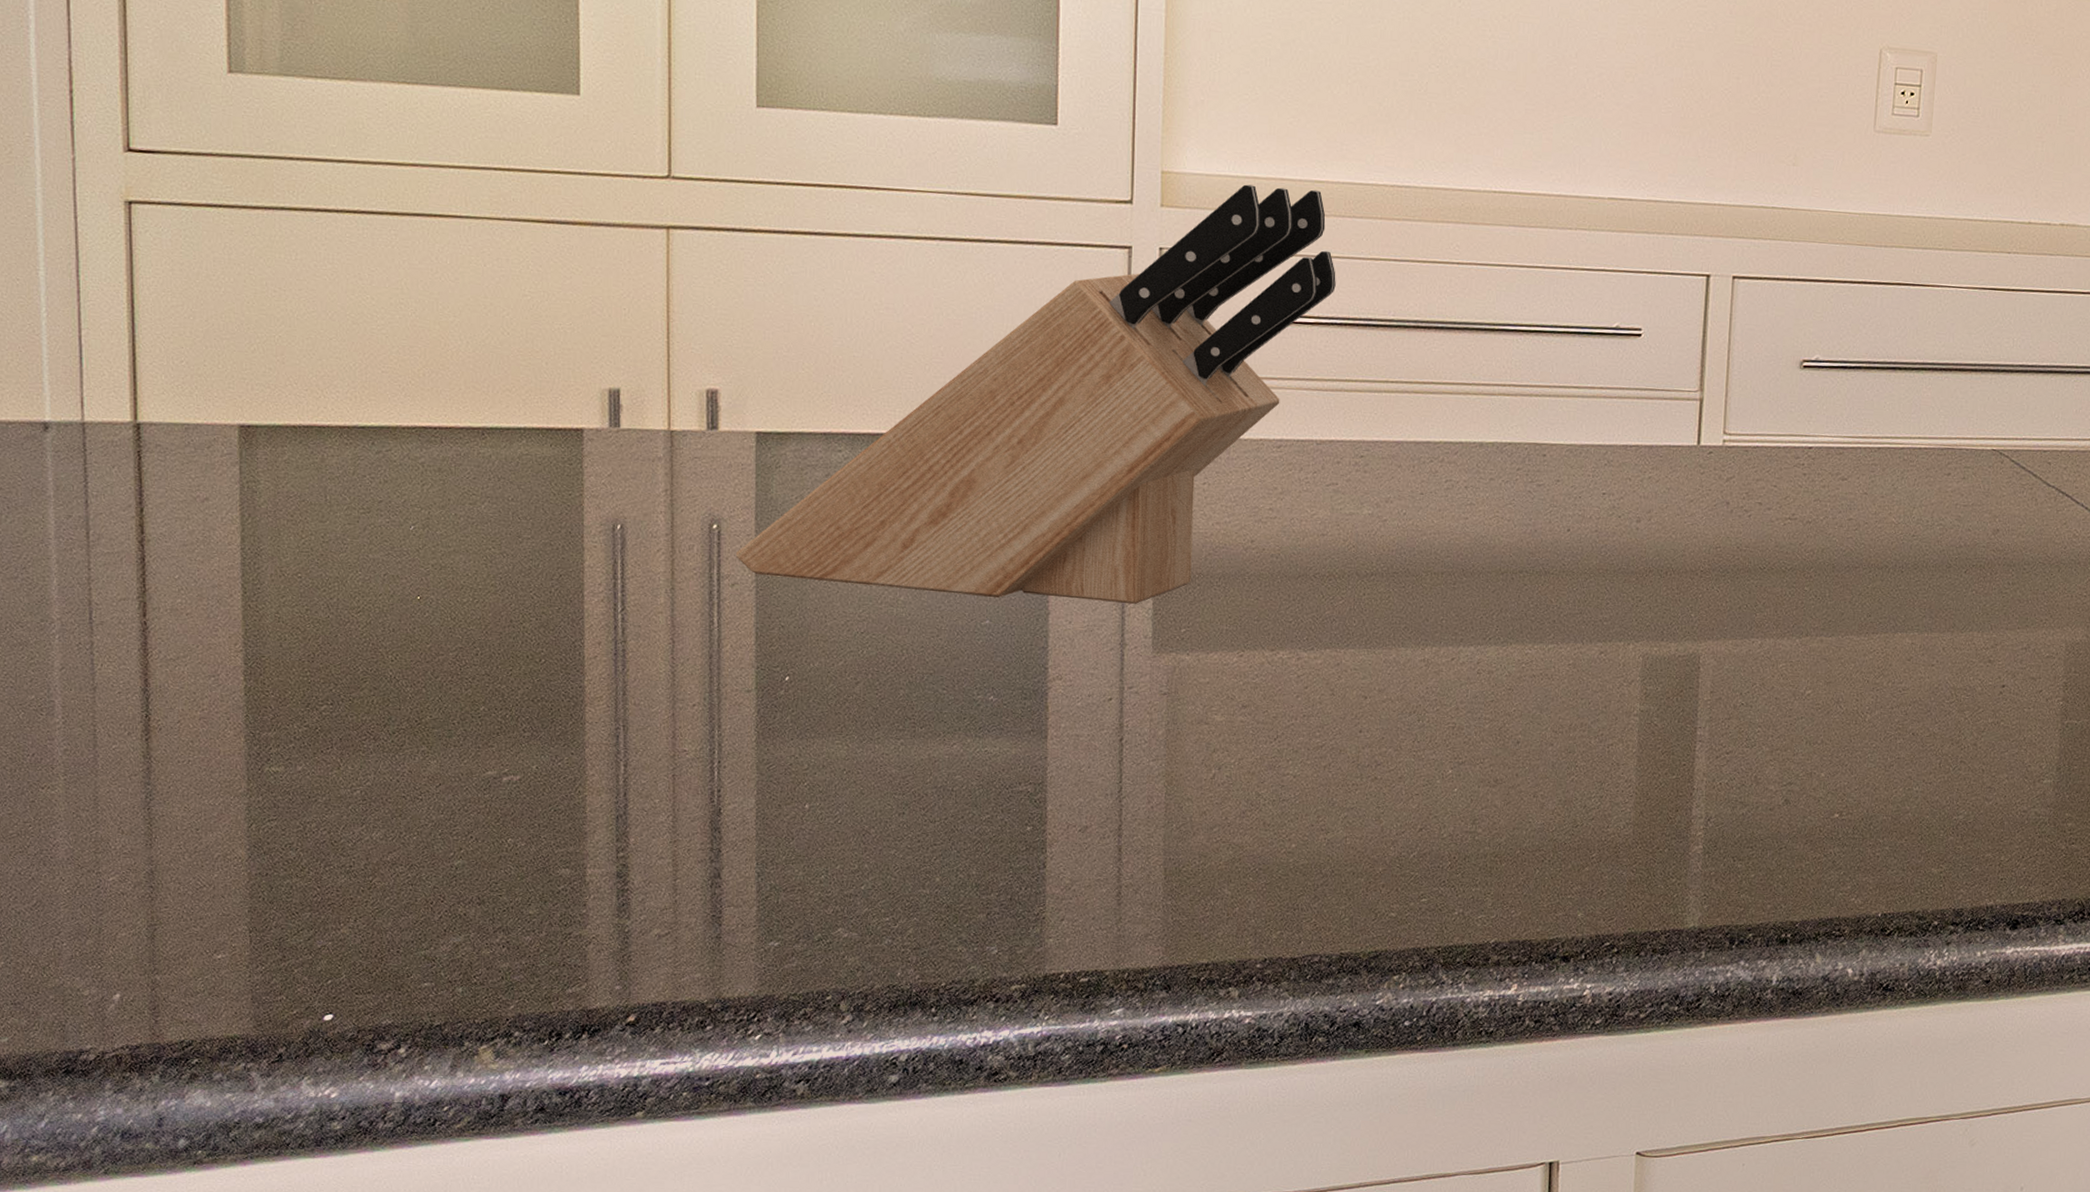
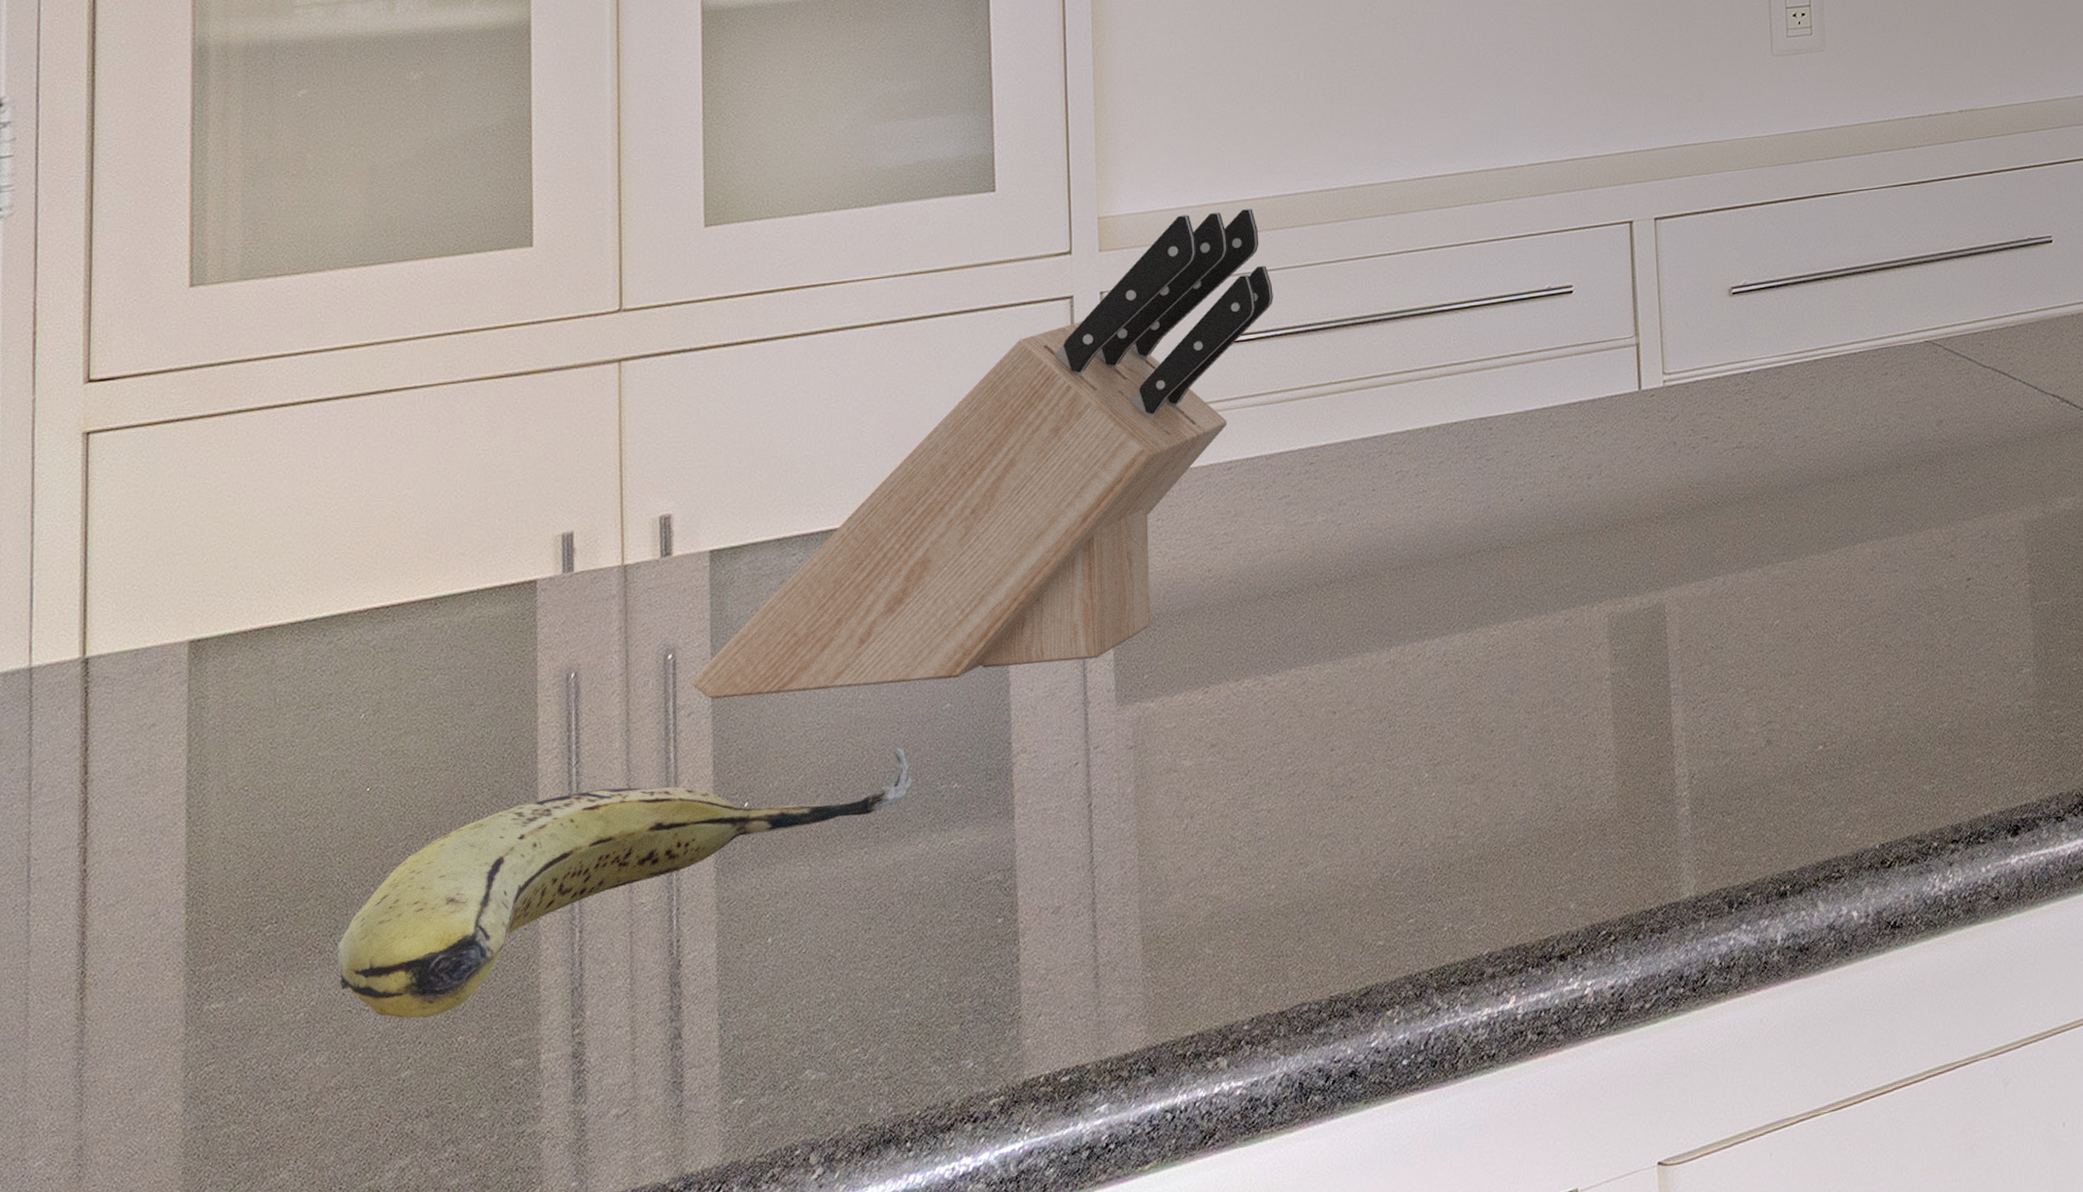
fruit: none [391,637,949,816] -> present [337,746,912,1019]

